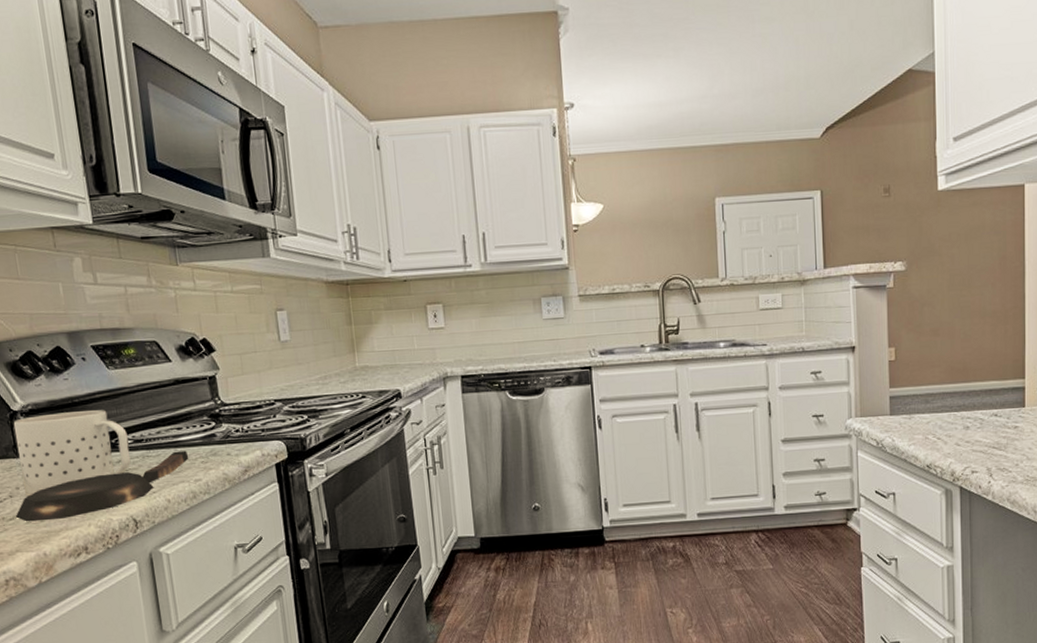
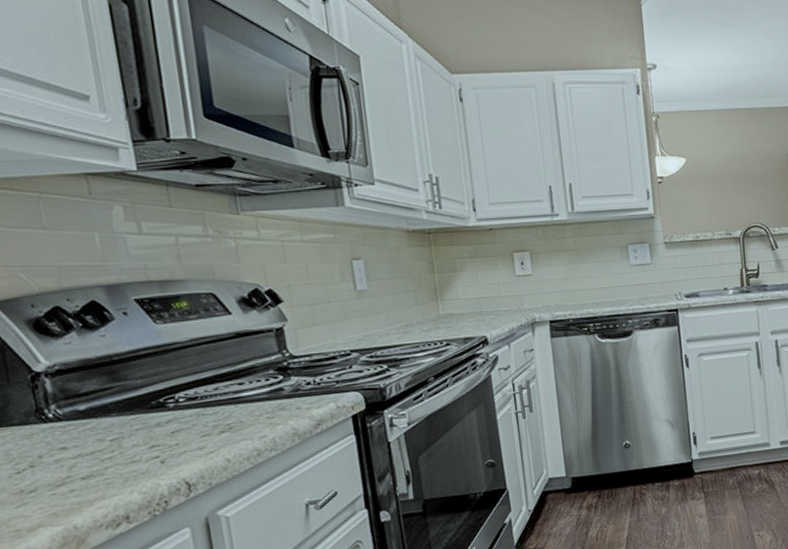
mug: present [13,410,131,497] -> none [35,367,183,466]
frying pan: present [15,450,189,522] -> none [37,406,253,493]

